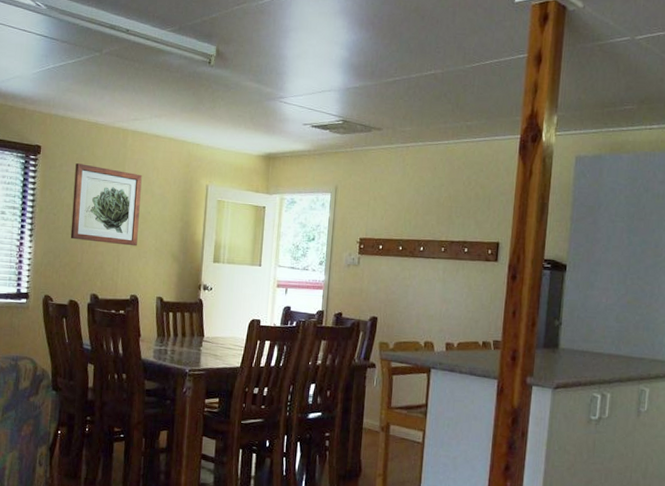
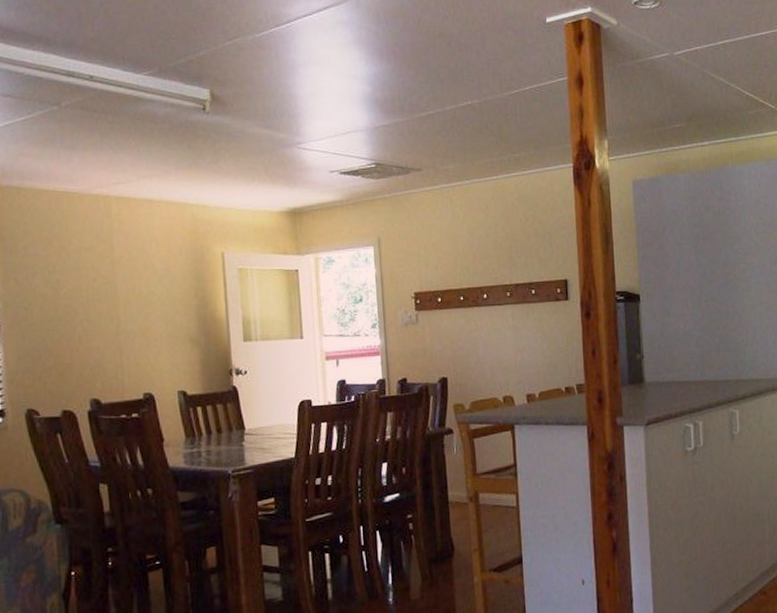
wall art: present [70,163,142,246] -> none [45,243,143,336]

